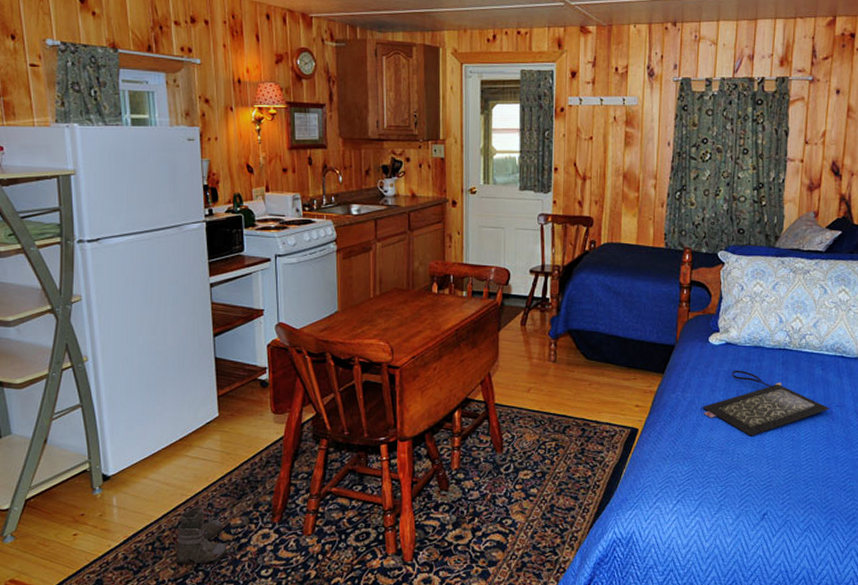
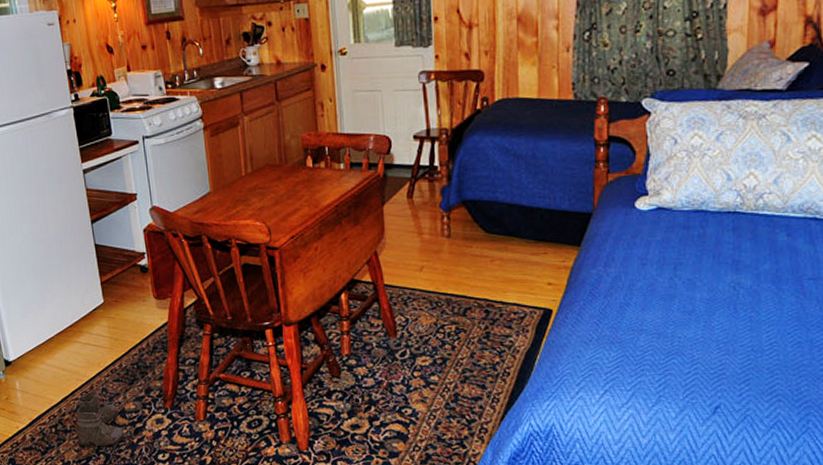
clutch bag: present [702,370,830,436] -> none [630,239,800,317]

